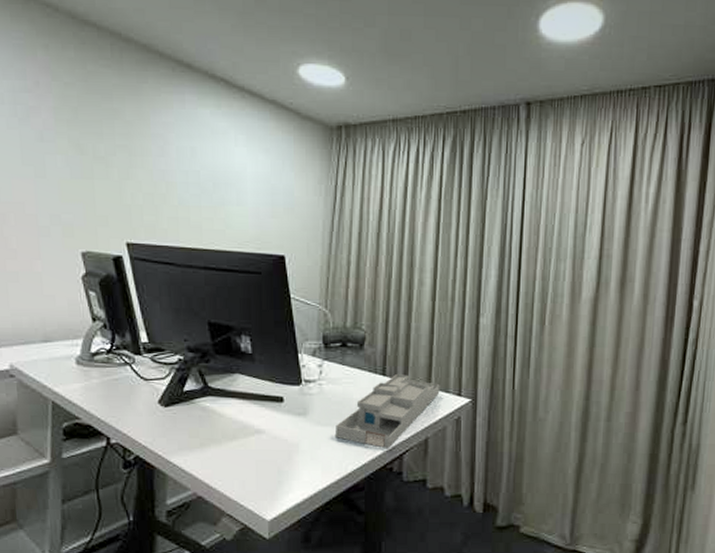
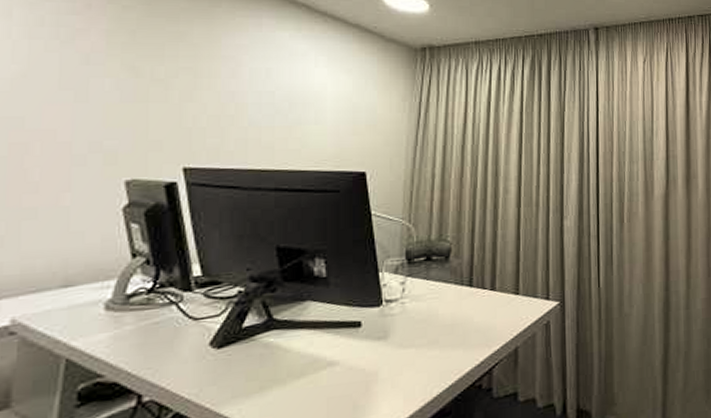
desk organizer: present [334,373,440,449] -> none [418,283,528,366]

